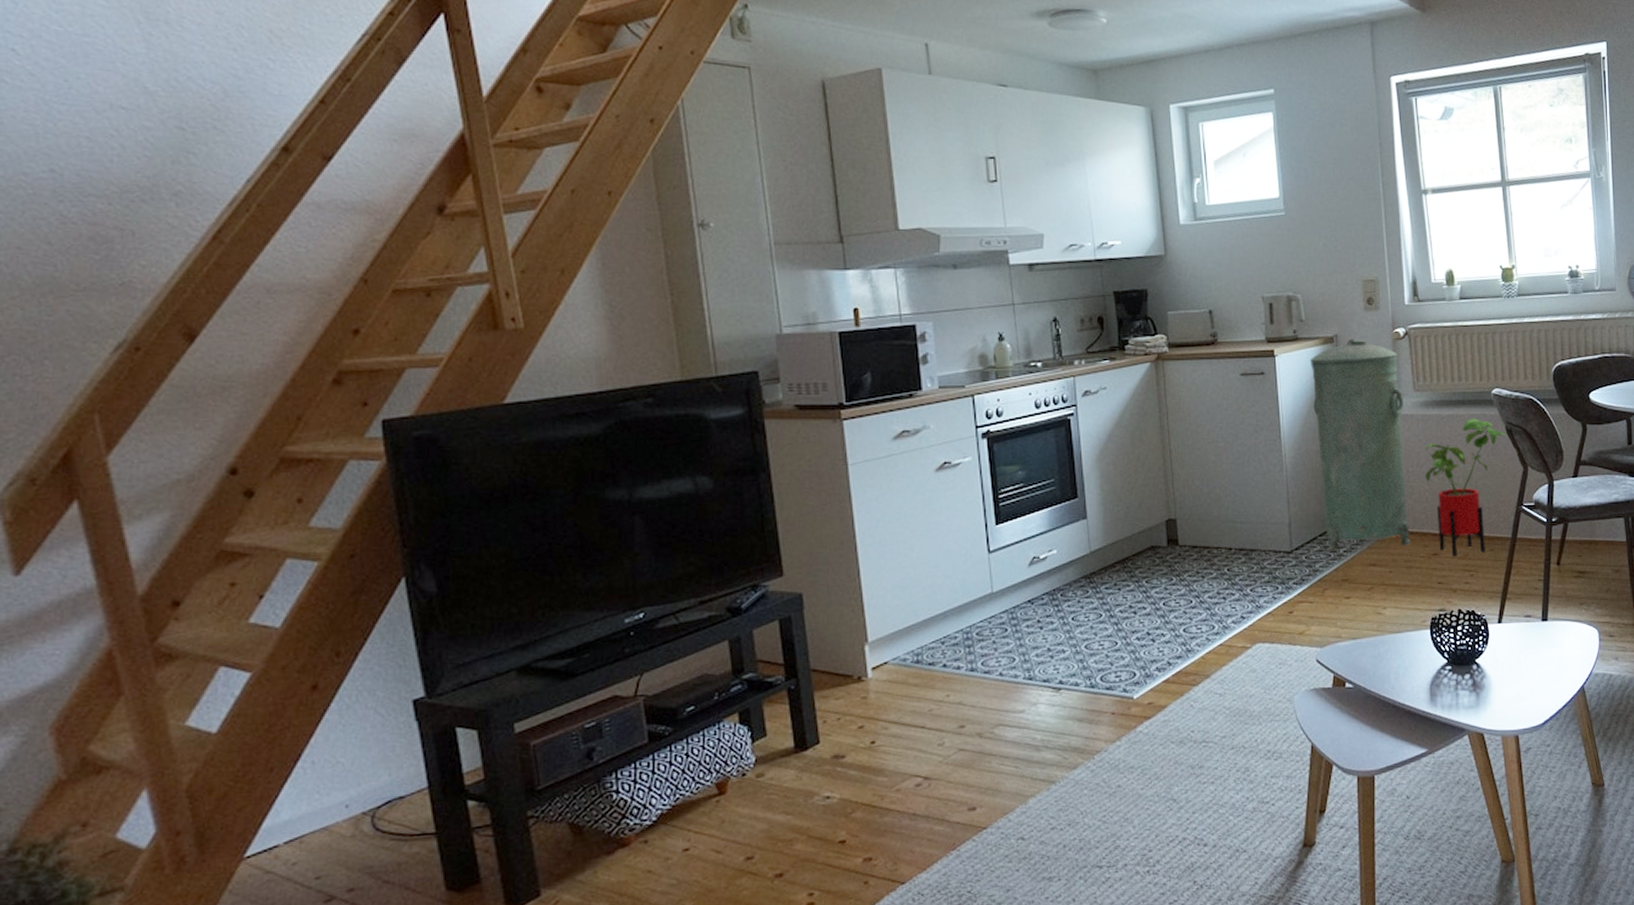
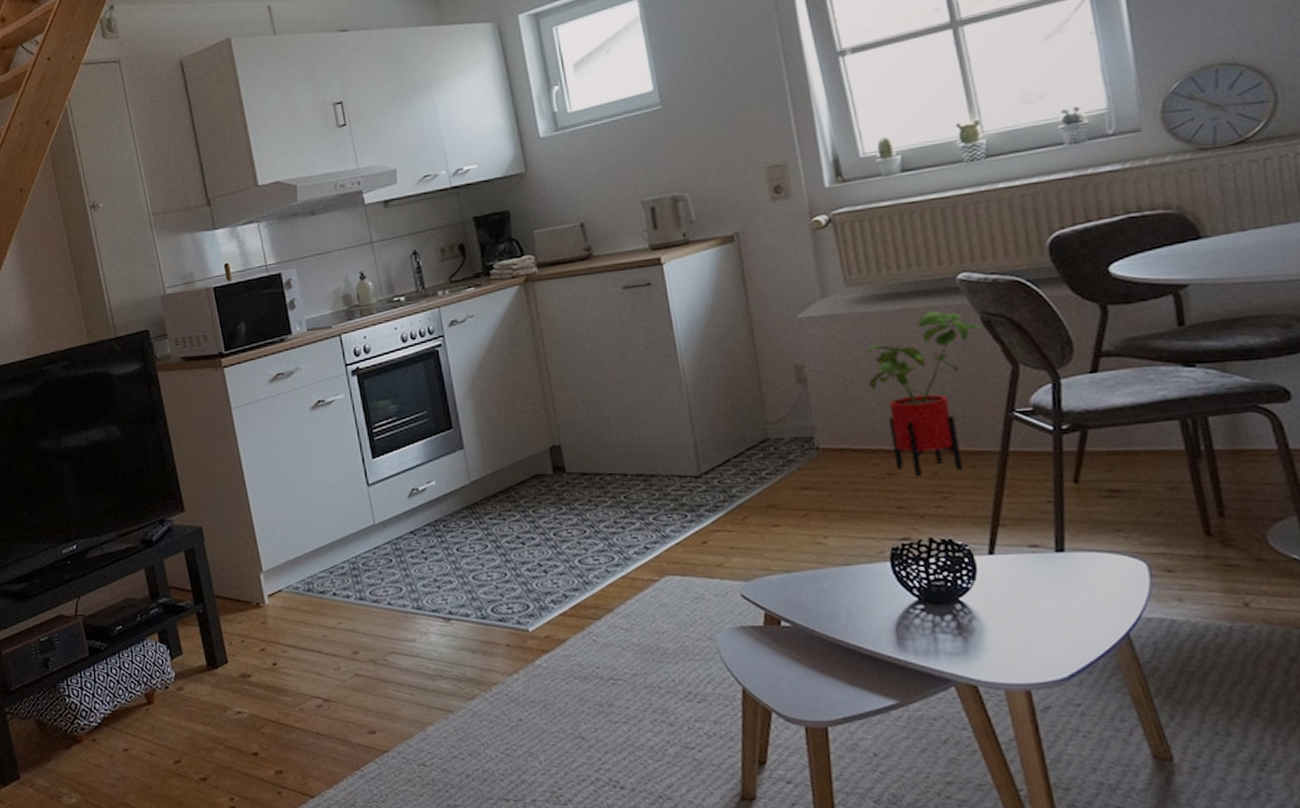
trash can: present [1309,339,1411,553] -> none [705,234,855,476]

